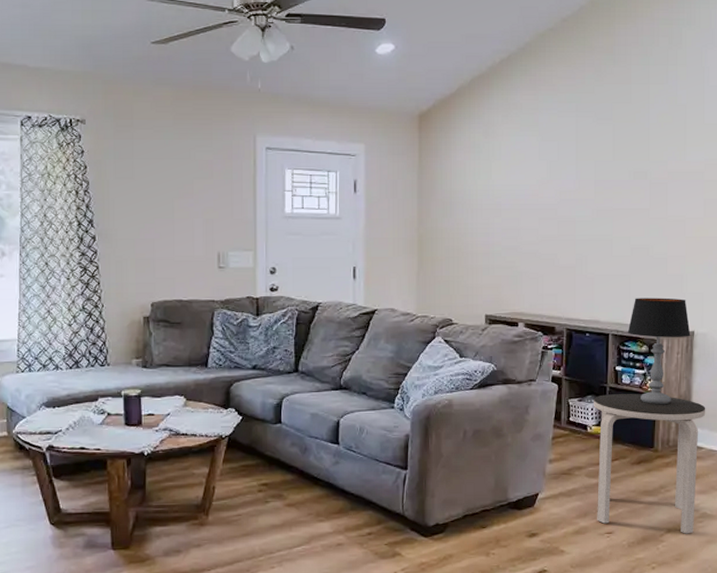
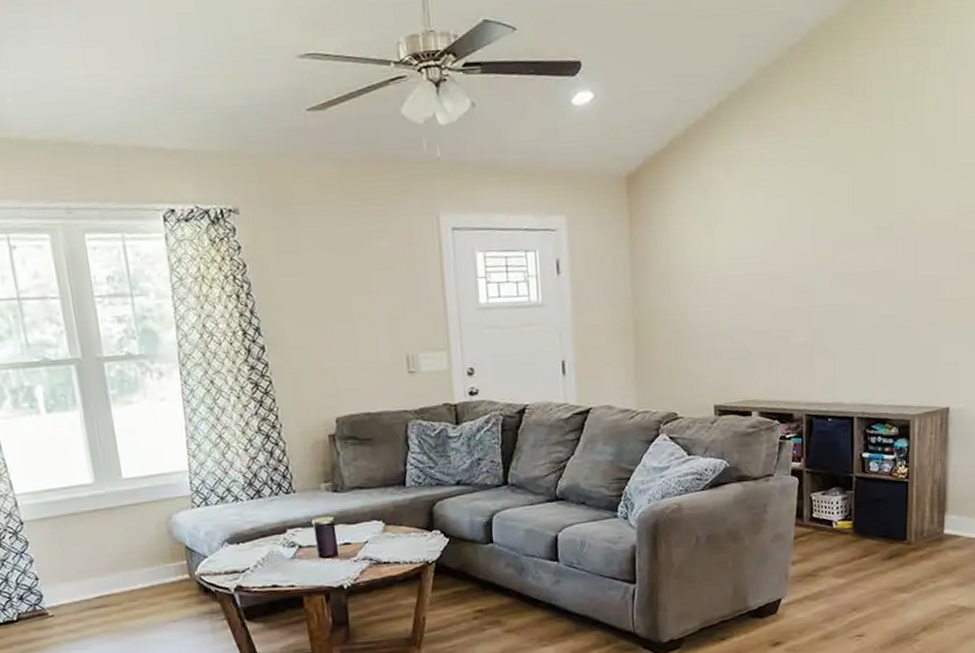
side table: present [594,393,706,534] -> none [839,481,963,631]
table lamp: present [627,298,691,405] -> none [874,371,945,493]

